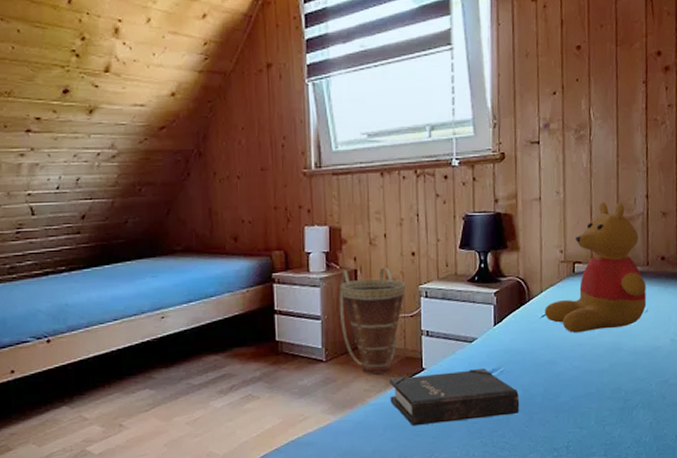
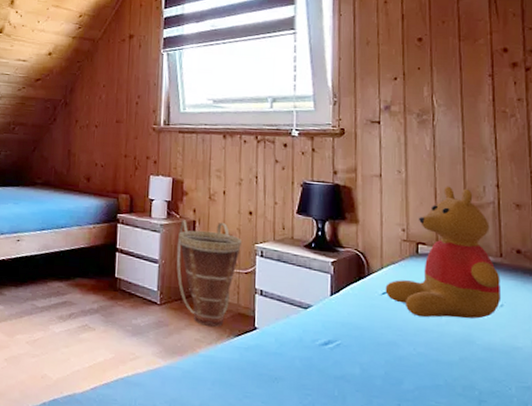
hardback book: present [390,368,520,426] -> none [220,331,358,394]

